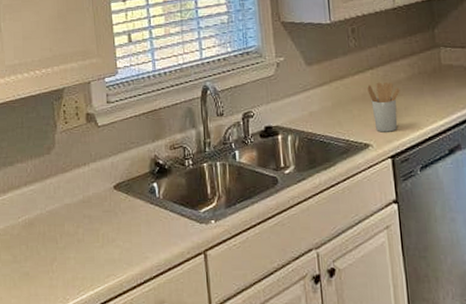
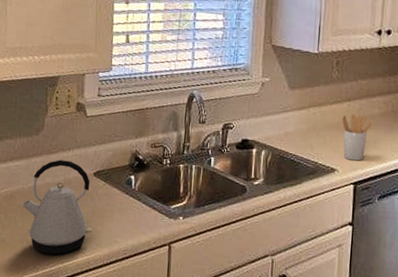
kettle: none [42,176,121,281] -> present [21,159,93,255]

